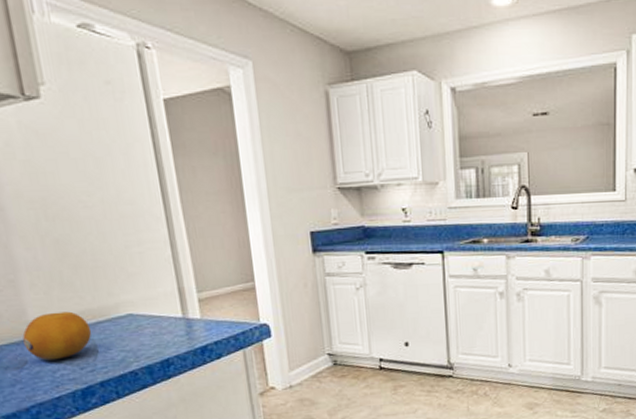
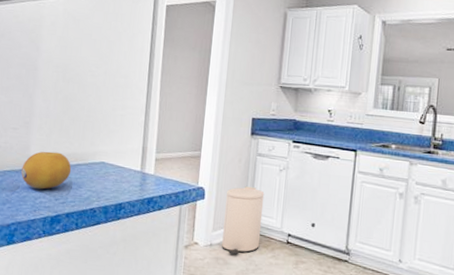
pedal bin: none [297,313,349,393] -> present [222,186,265,255]

